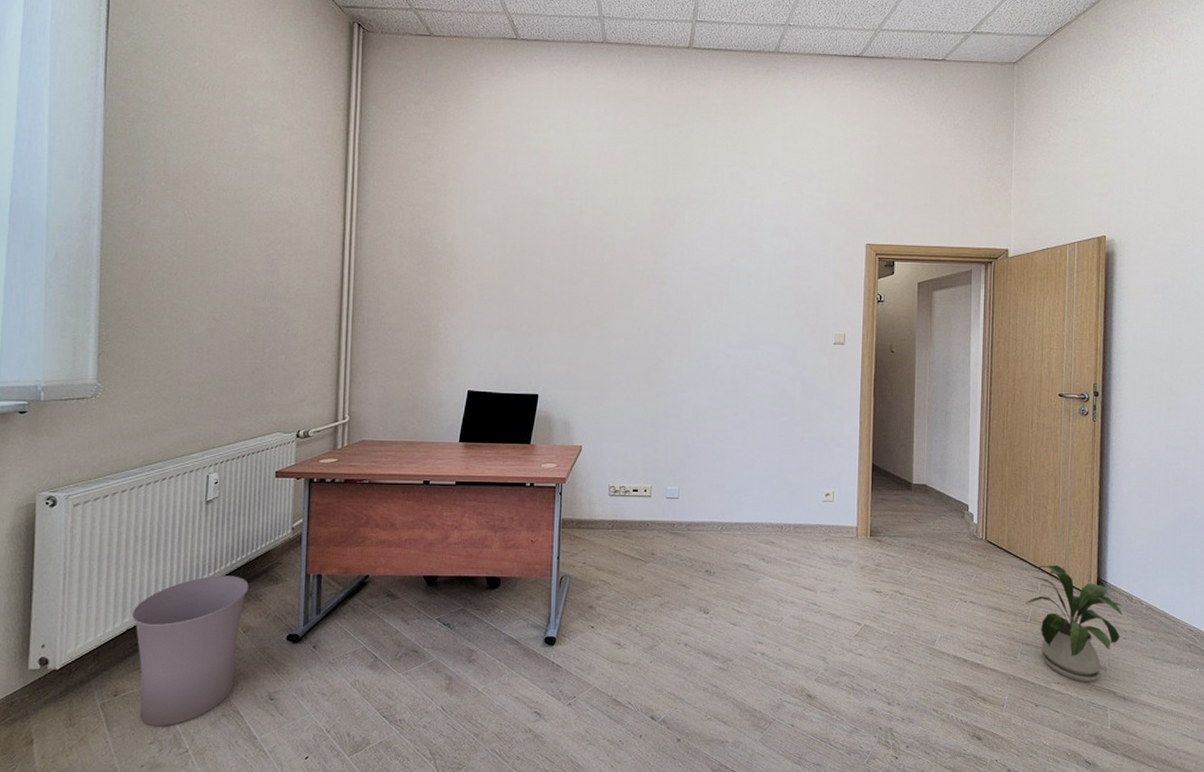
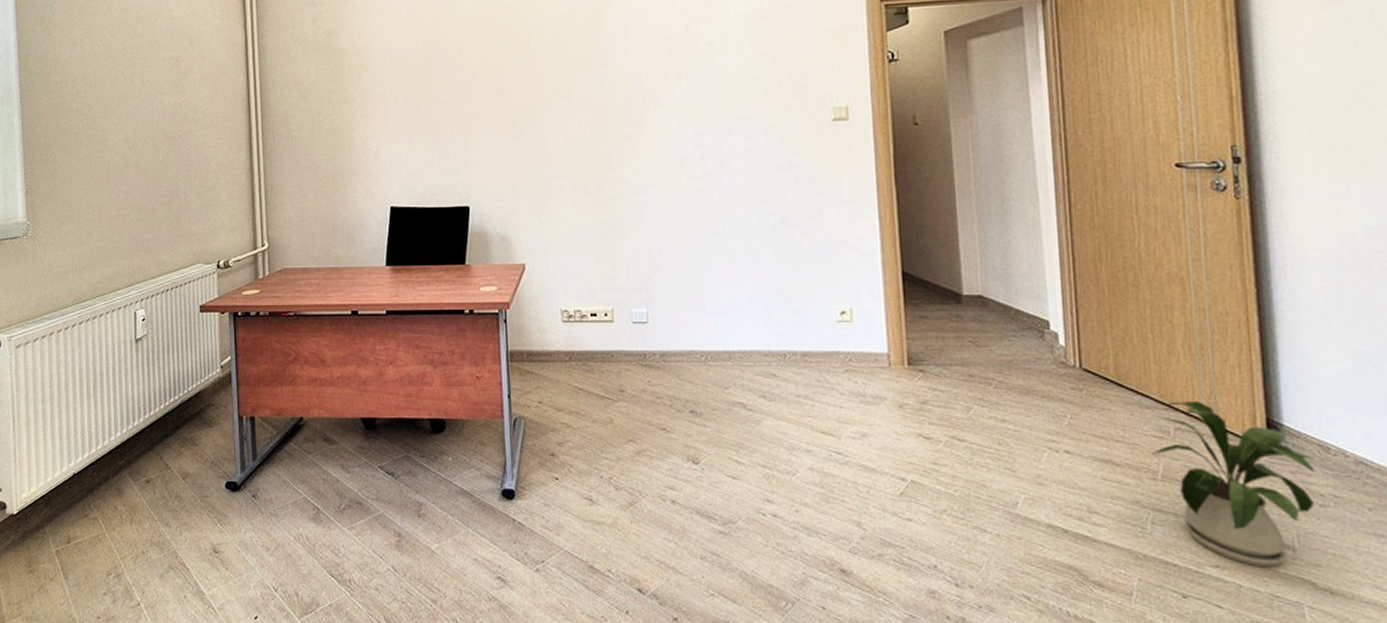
waste bin: present [131,575,249,727] -> none [76,418,184,577]

